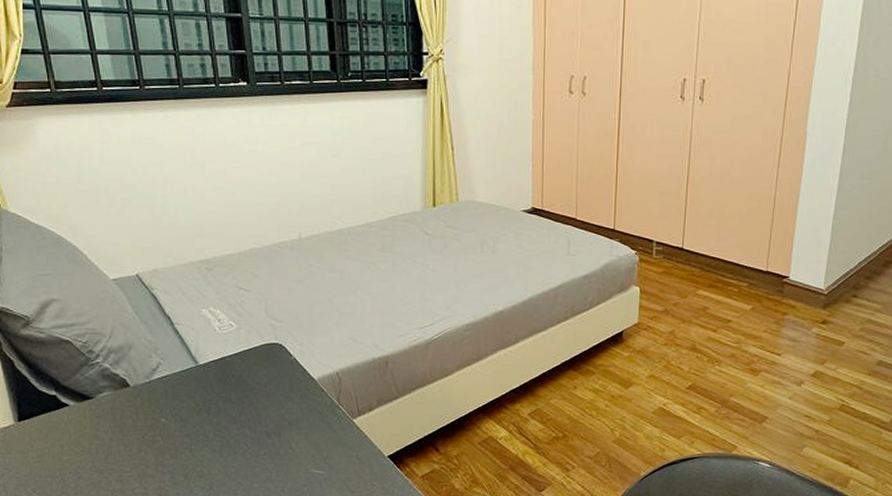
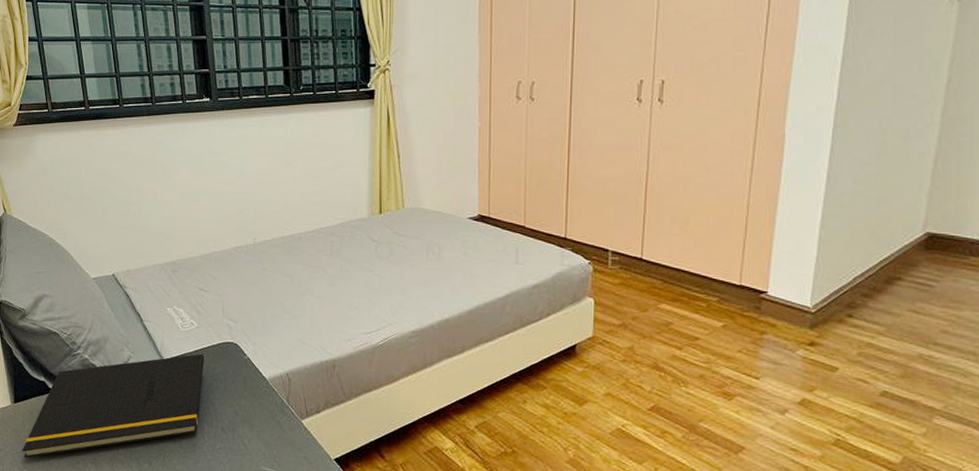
notepad: none [30,356,246,481] -> present [22,353,205,458]

